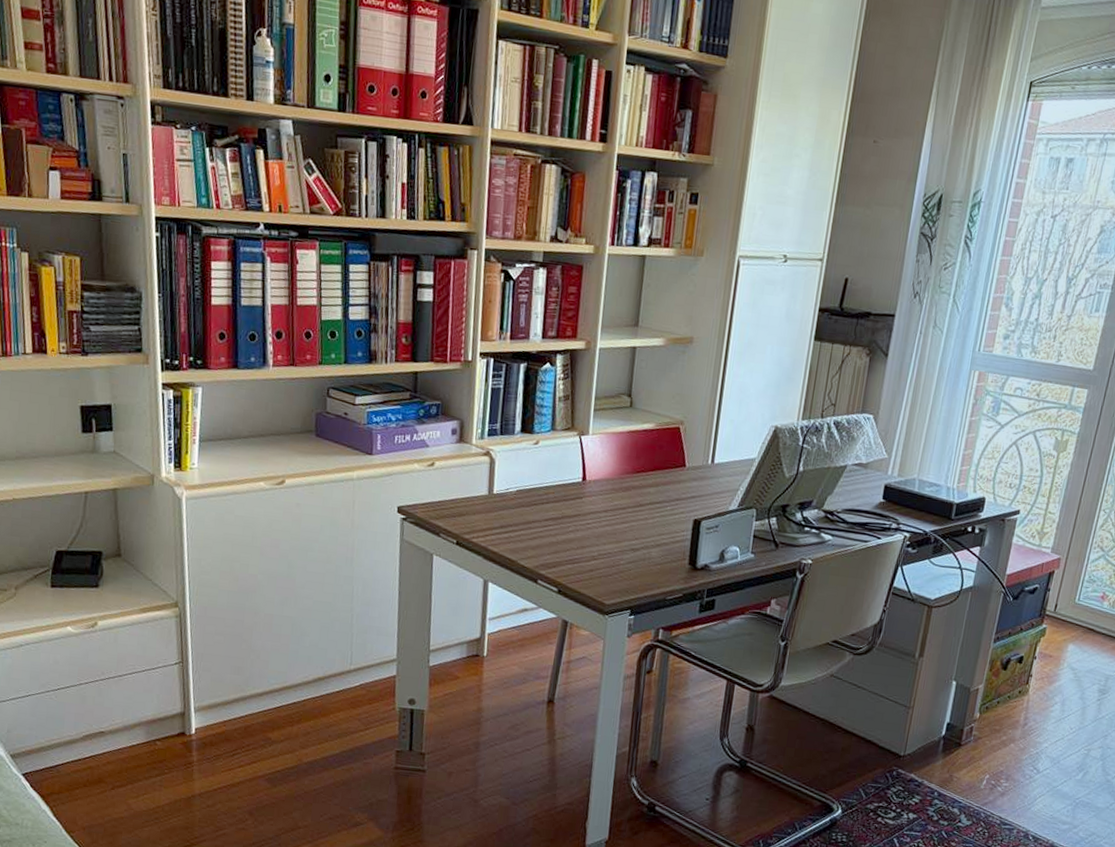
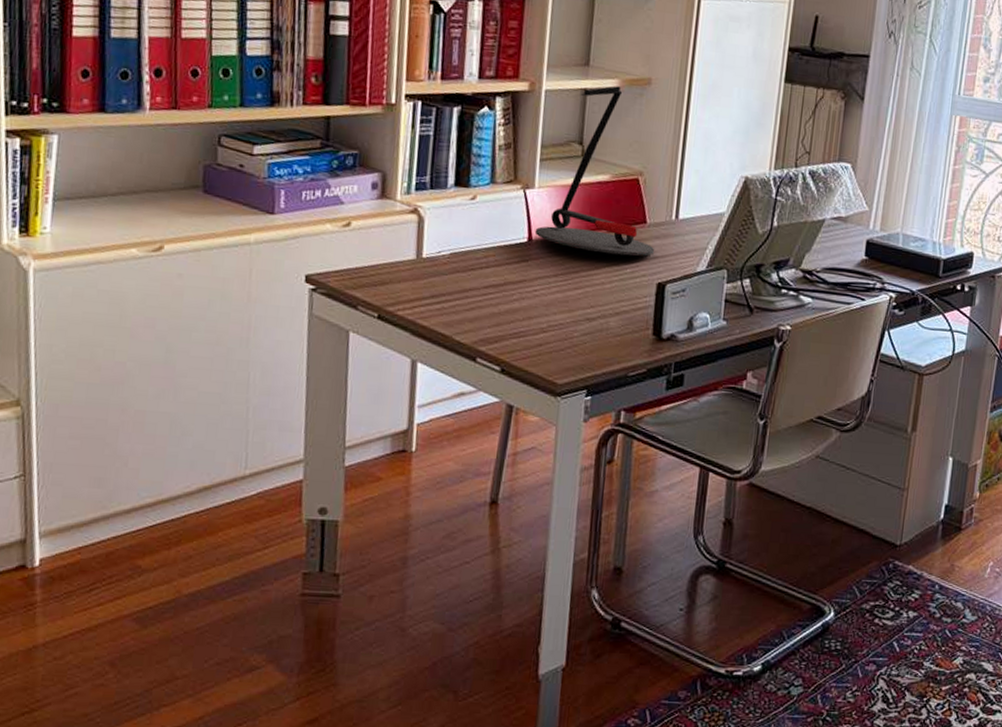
desk lamp: none [588,344,693,496] -> present [534,86,655,256]

